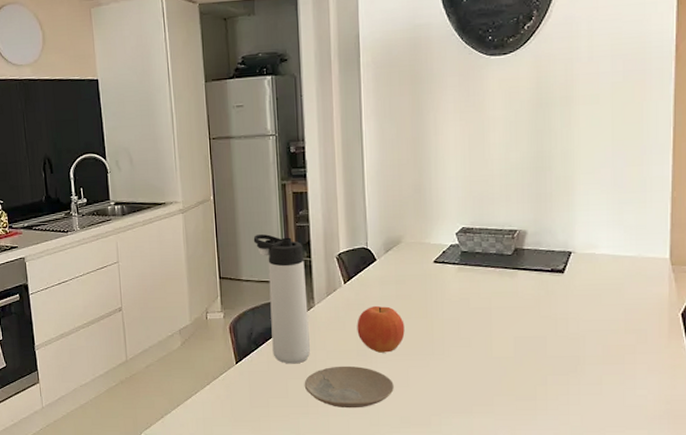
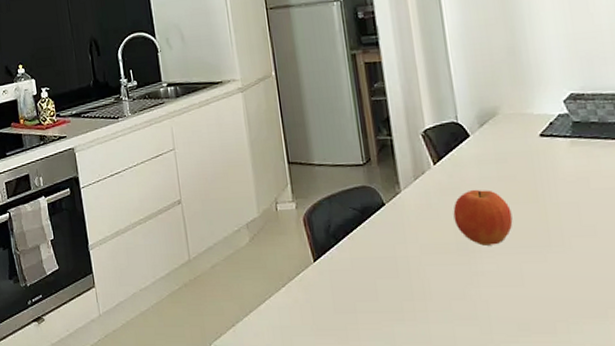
thermos bottle: present [253,234,310,364] -> none [323,111,400,261]
plate: present [304,365,394,409] -> none [396,261,506,314]

